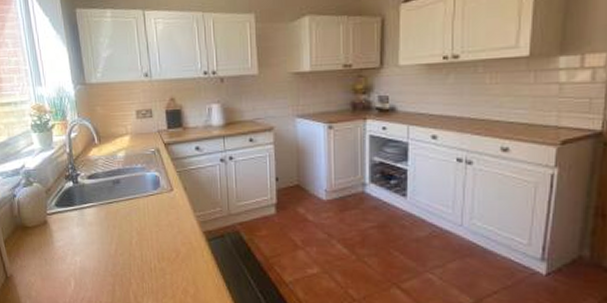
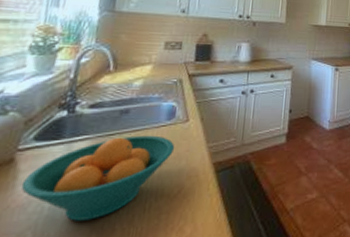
fruit bowl: none [57,204,166,274] -> present [21,135,175,221]

